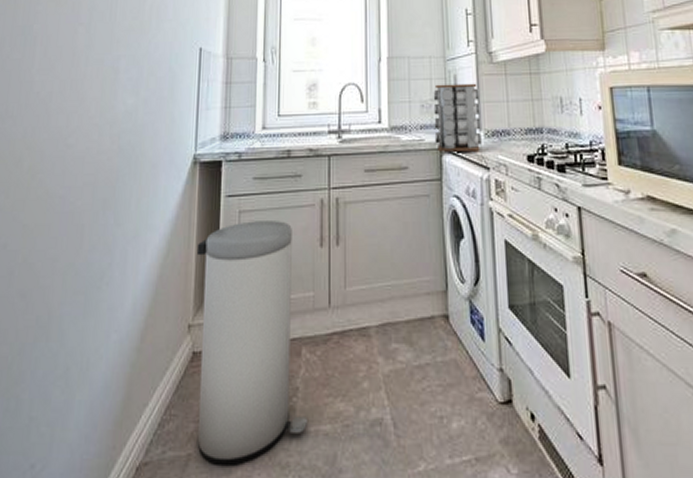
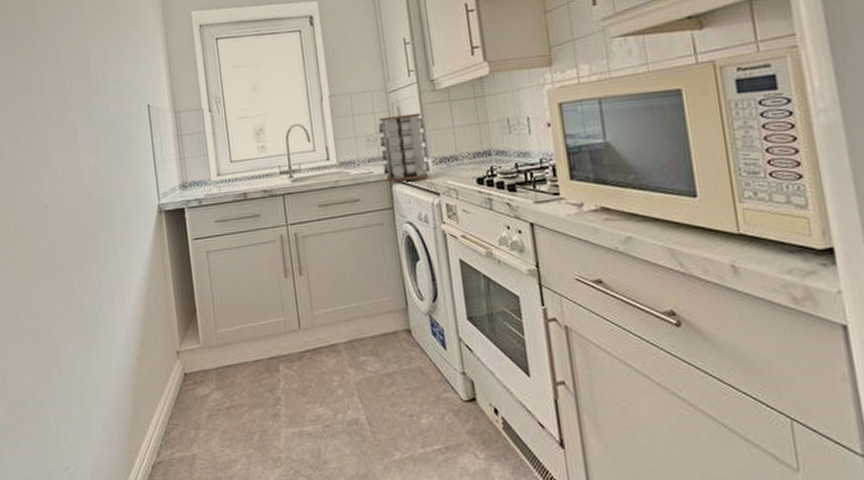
pedal bin: present [196,221,309,467] -> none [173,257,293,463]

